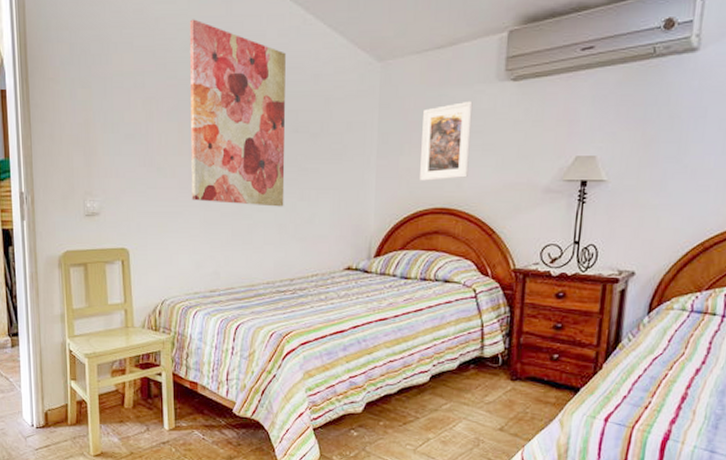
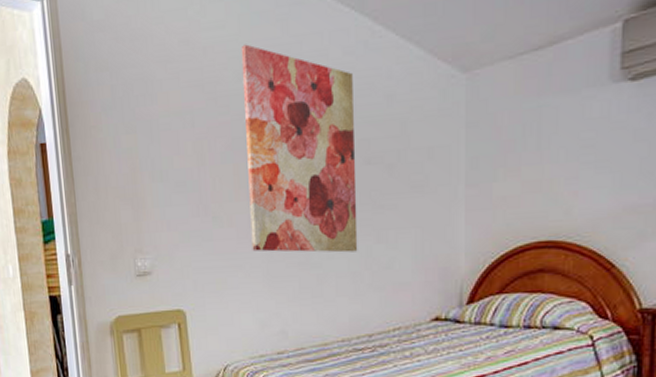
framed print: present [420,100,473,181] -> none [519,109,581,210]

